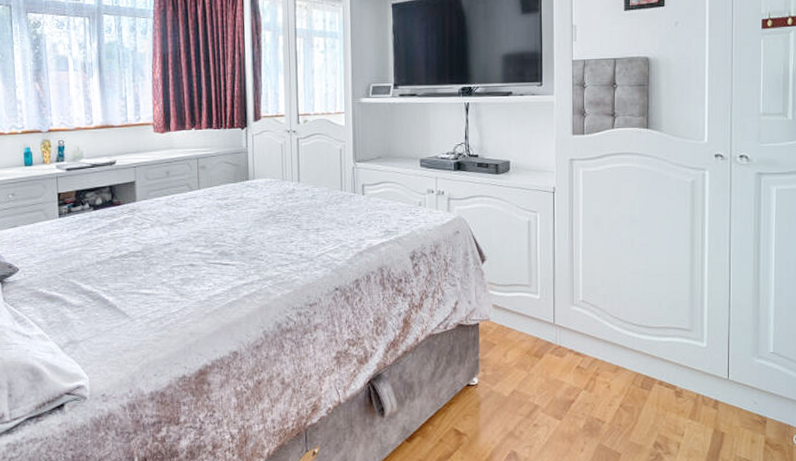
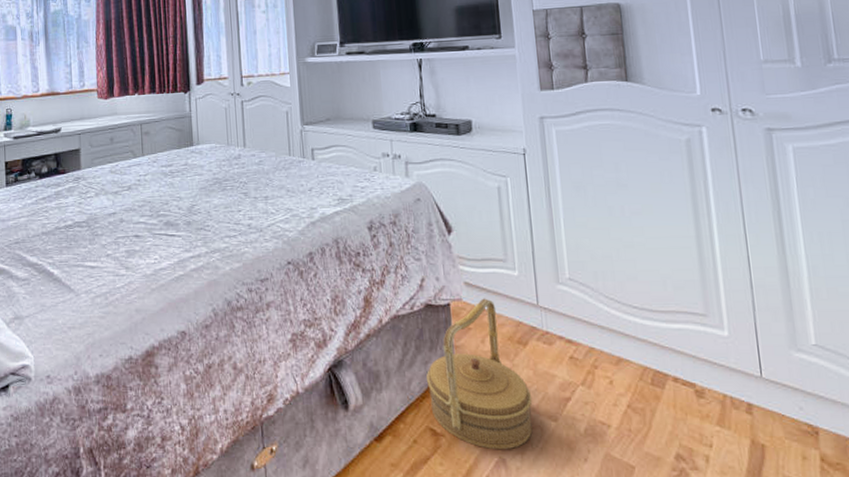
basket: none [455,318,543,445] -> present [426,298,533,450]

